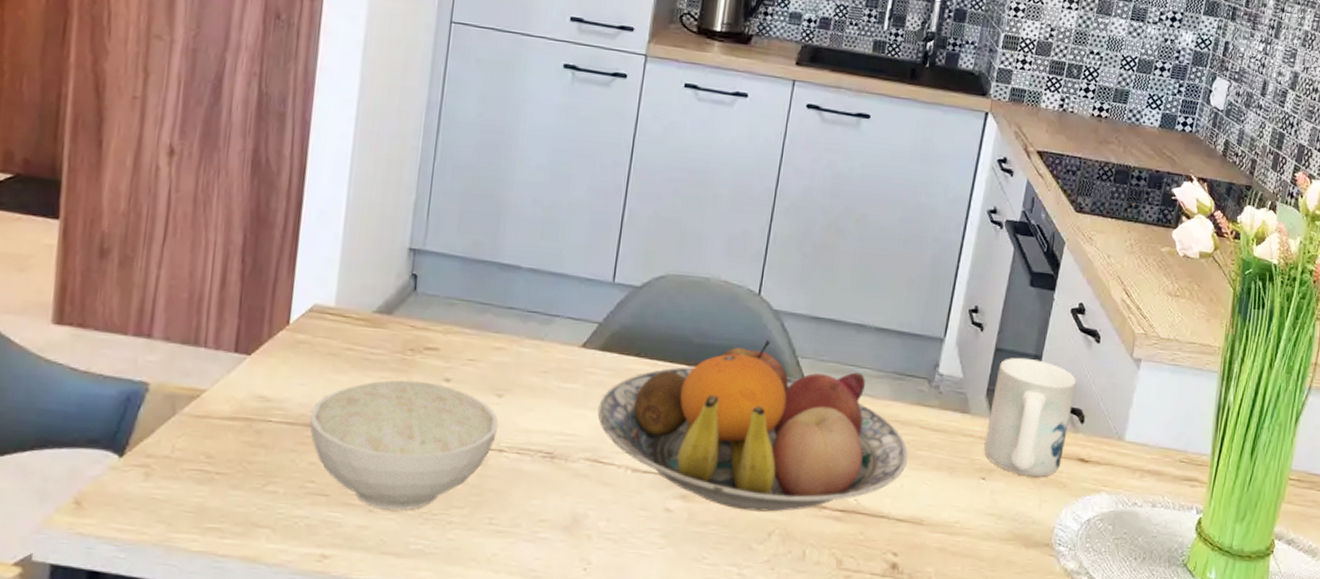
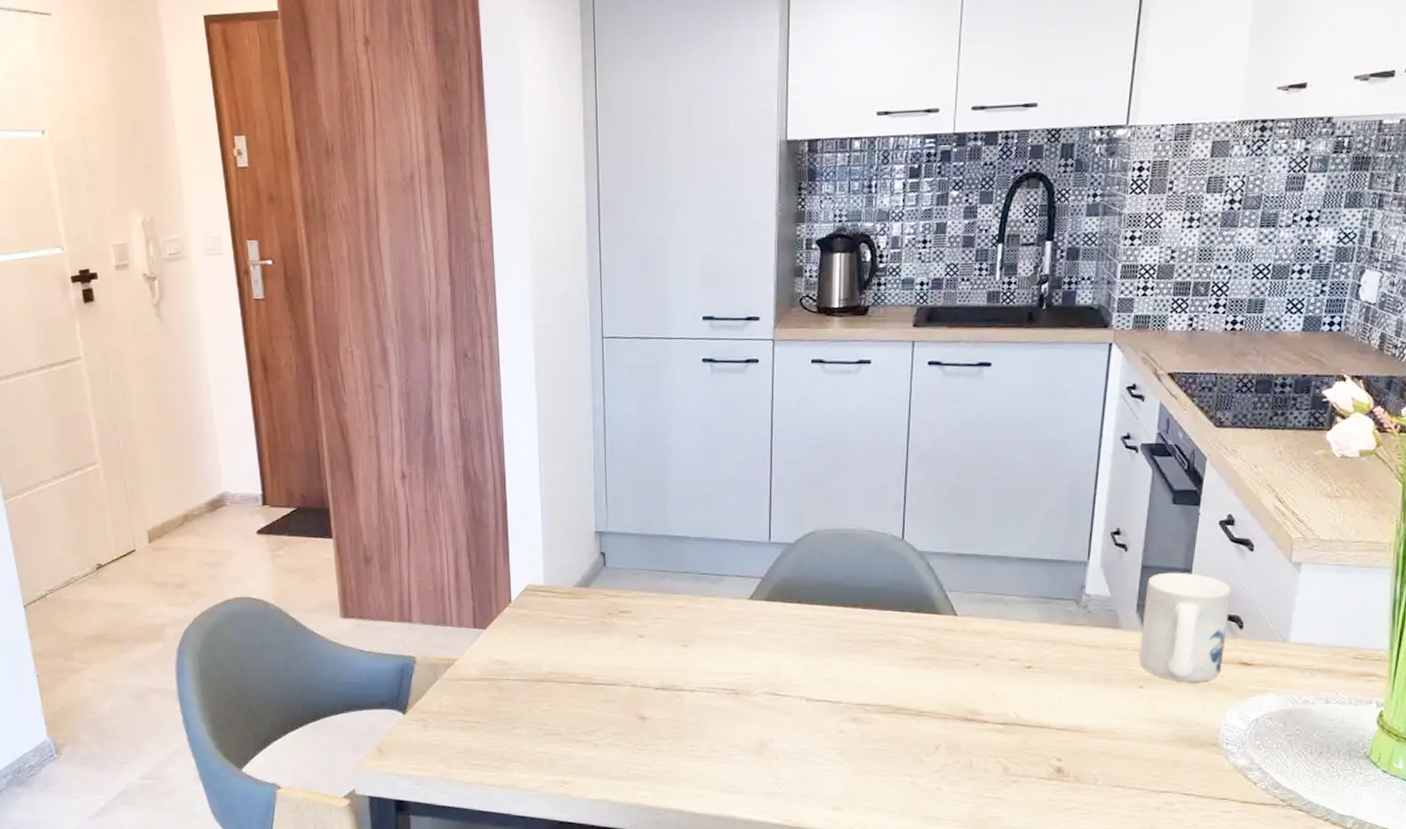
bowl: present [309,379,499,511] -> none [538,639,688,744]
fruit bowl: present [597,340,909,512] -> none [770,579,1063,728]

